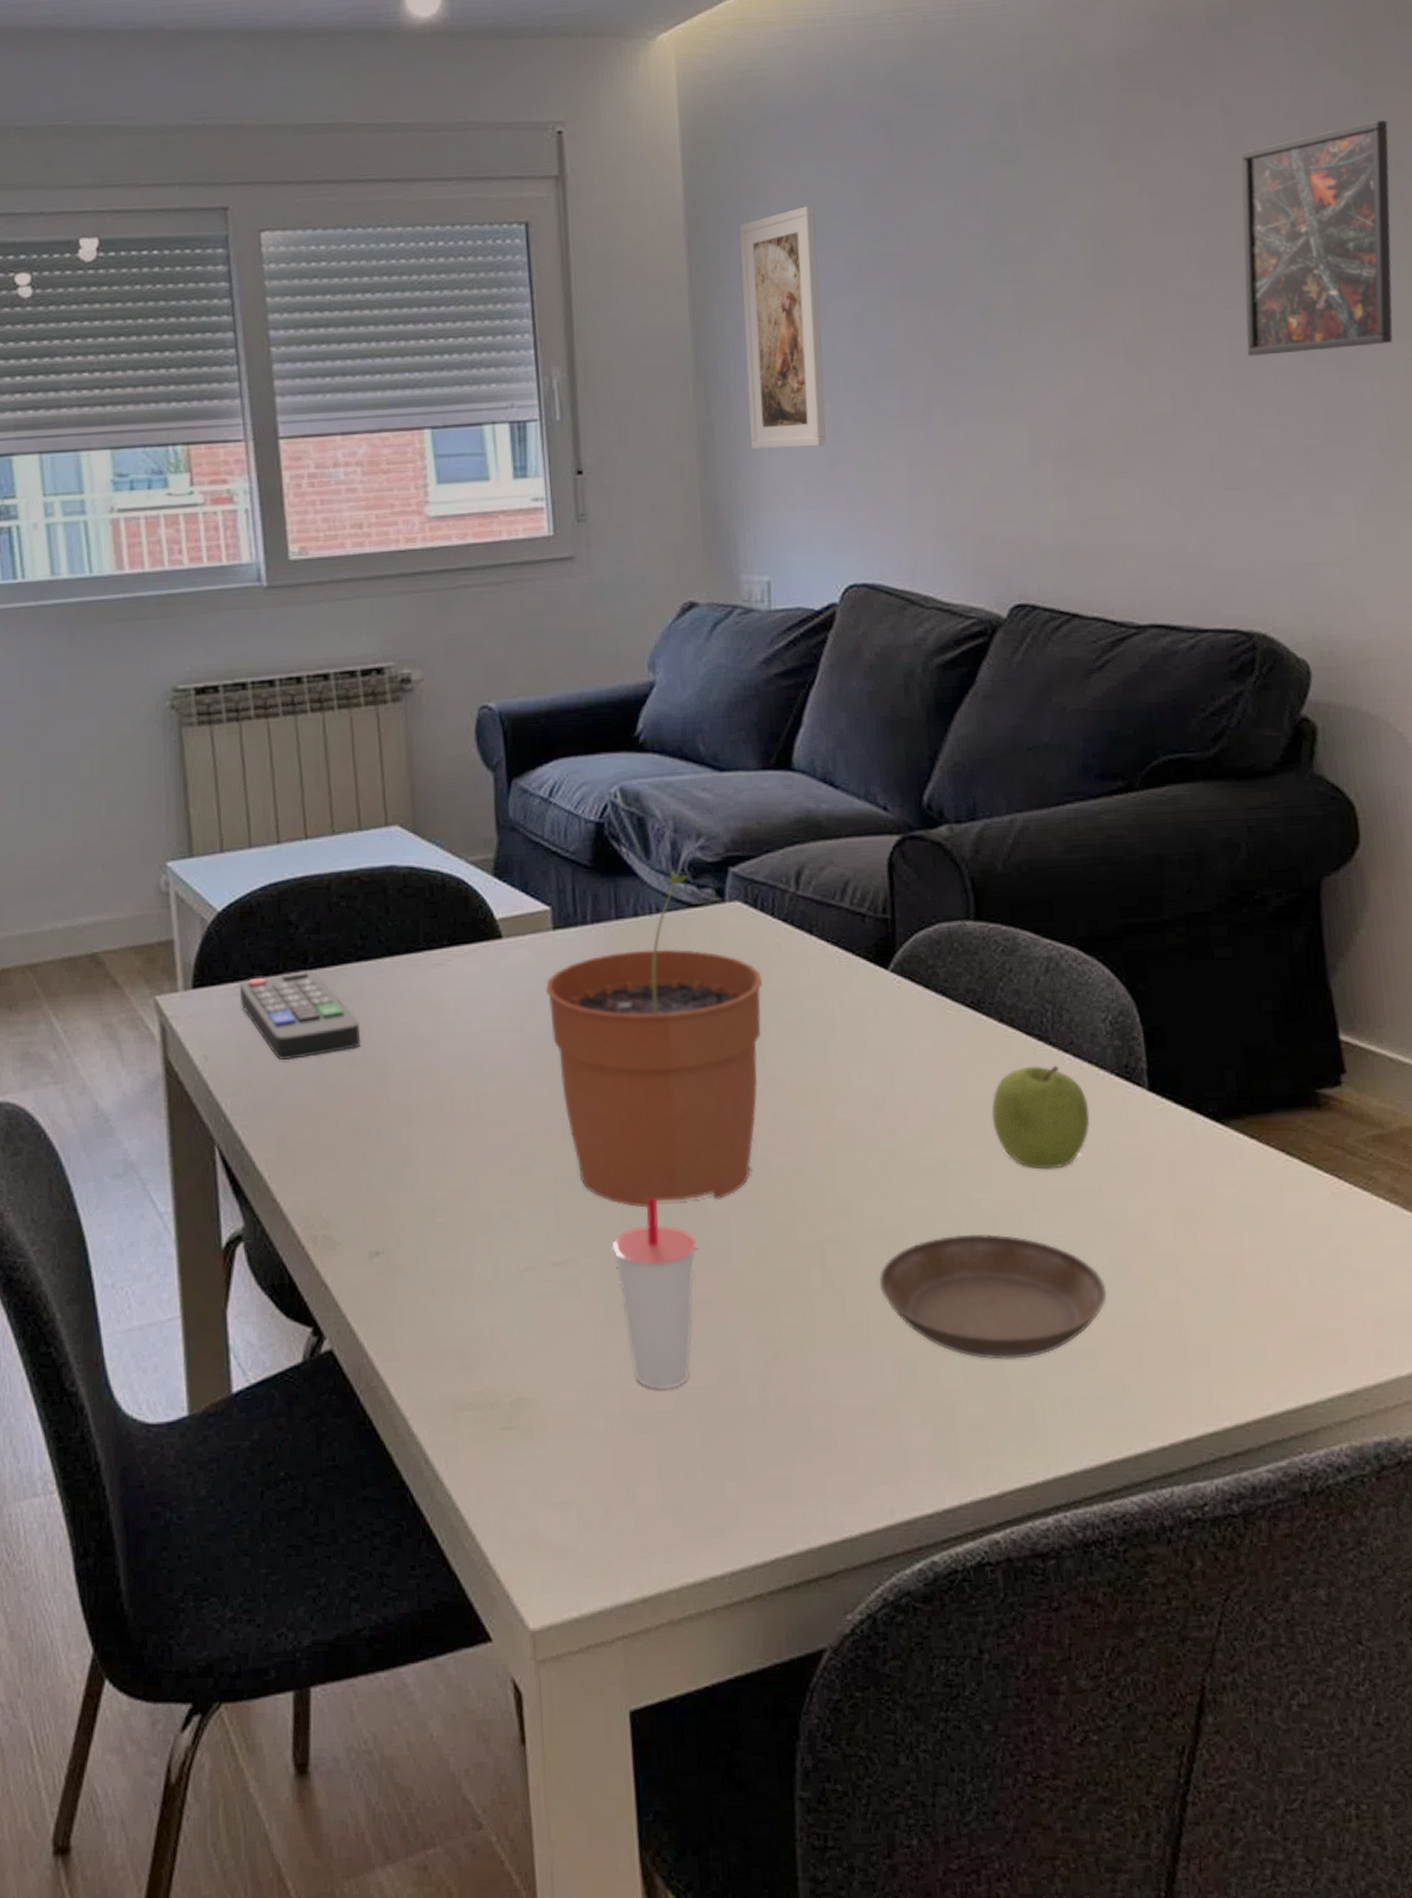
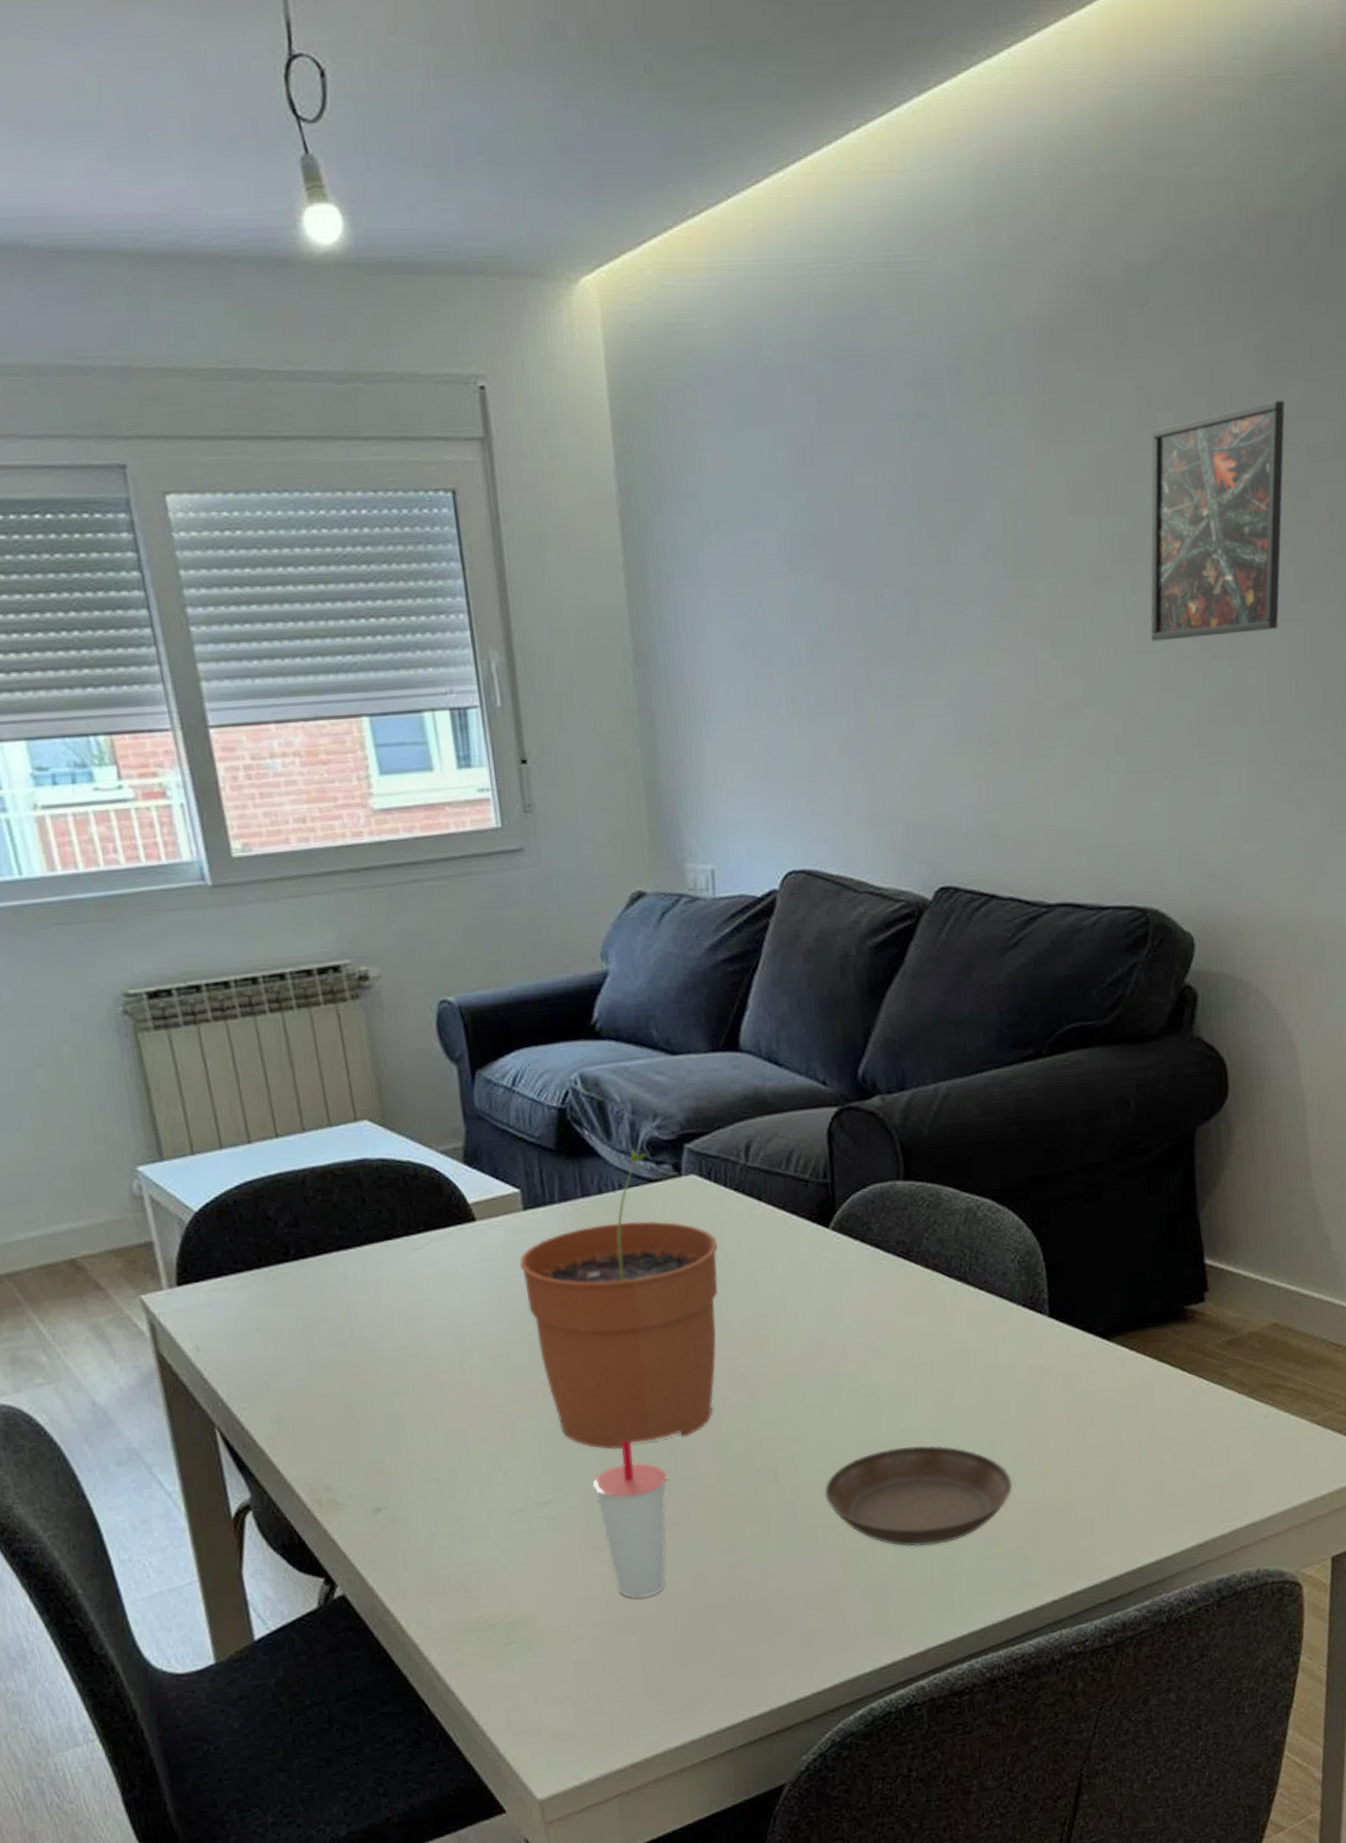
remote control: present [239,971,361,1061] -> none [223,1262,348,1346]
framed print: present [740,206,827,450] -> none [673,477,764,737]
fruit: present [991,1065,1091,1170] -> none [918,1301,1001,1389]

